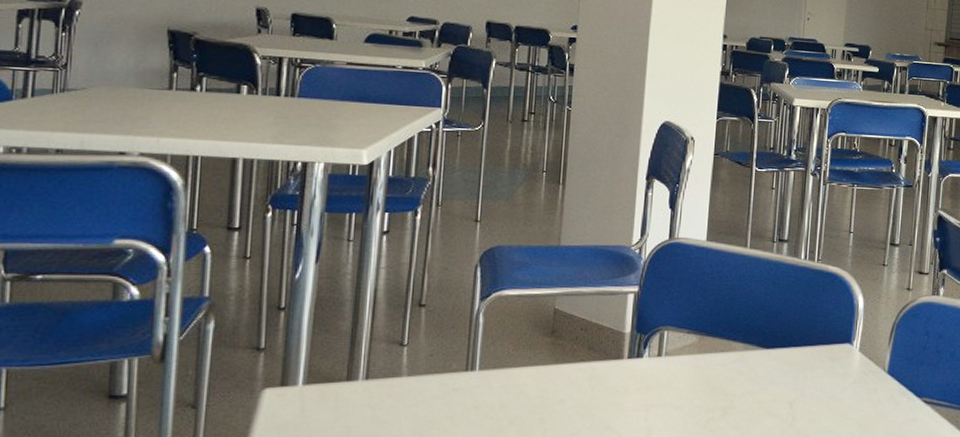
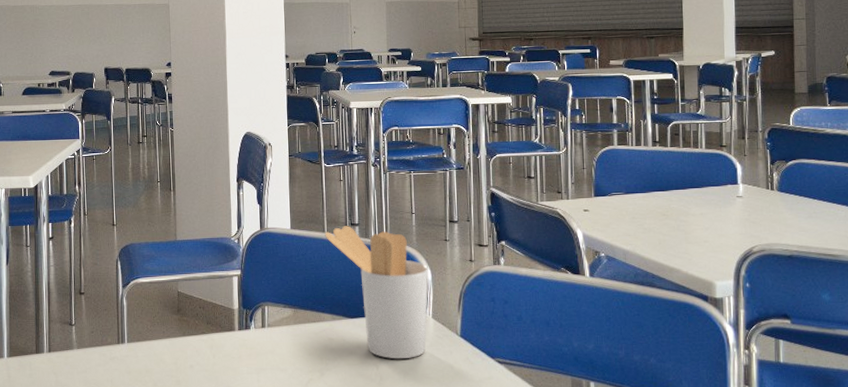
utensil holder: none [746,241,862,397] -> present [325,226,429,359]

